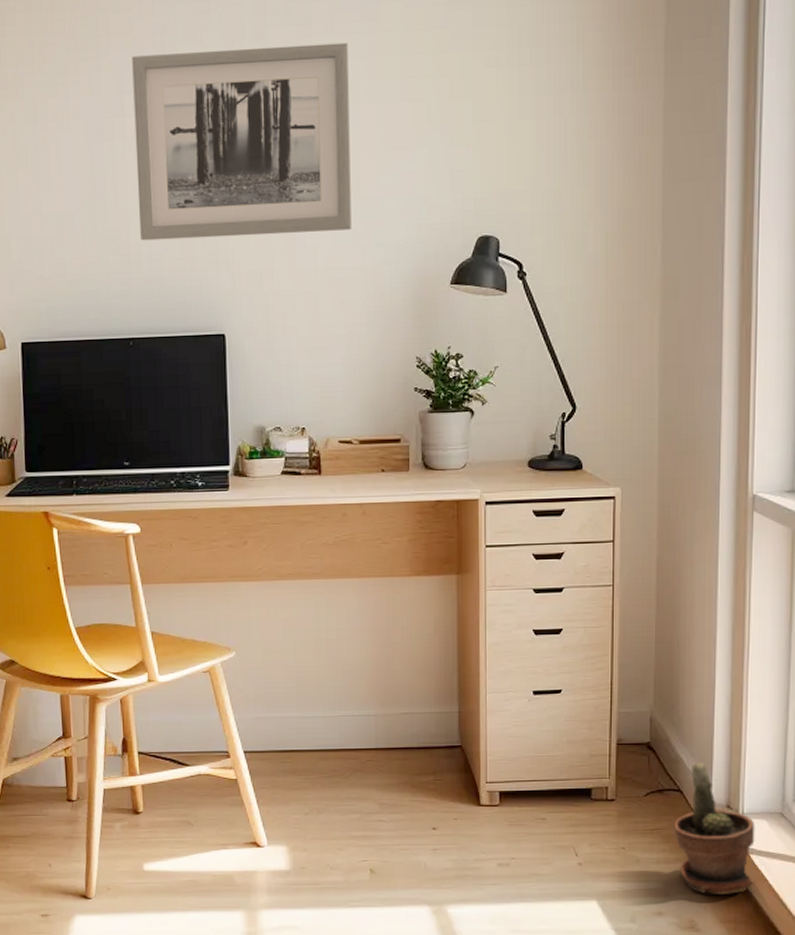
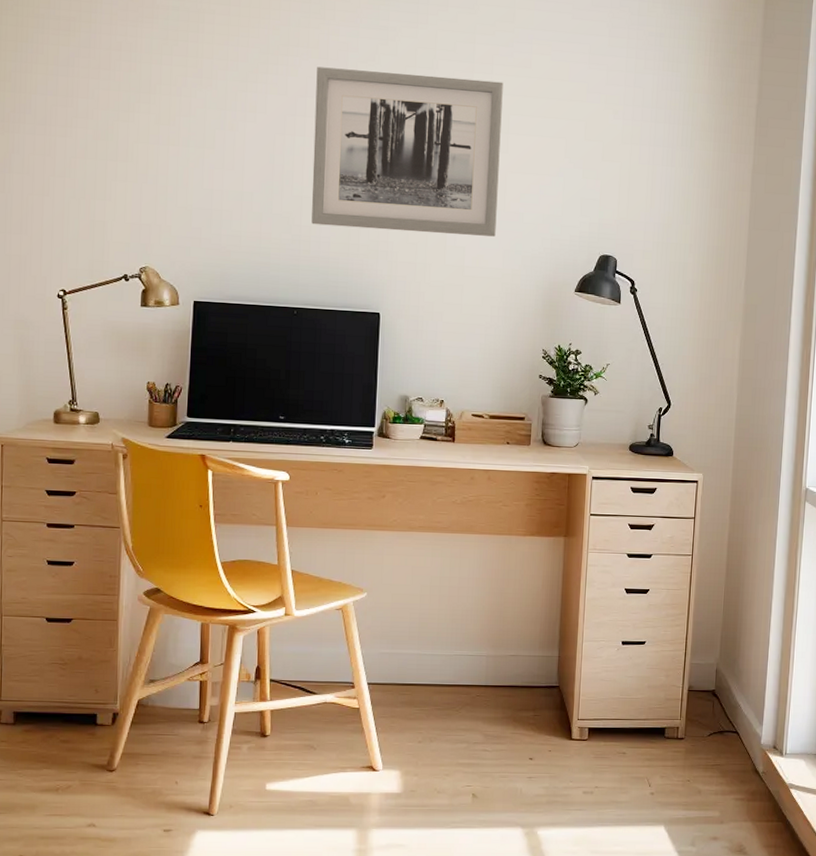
potted plant: present [673,762,755,894] -> none [730,708,795,823]

